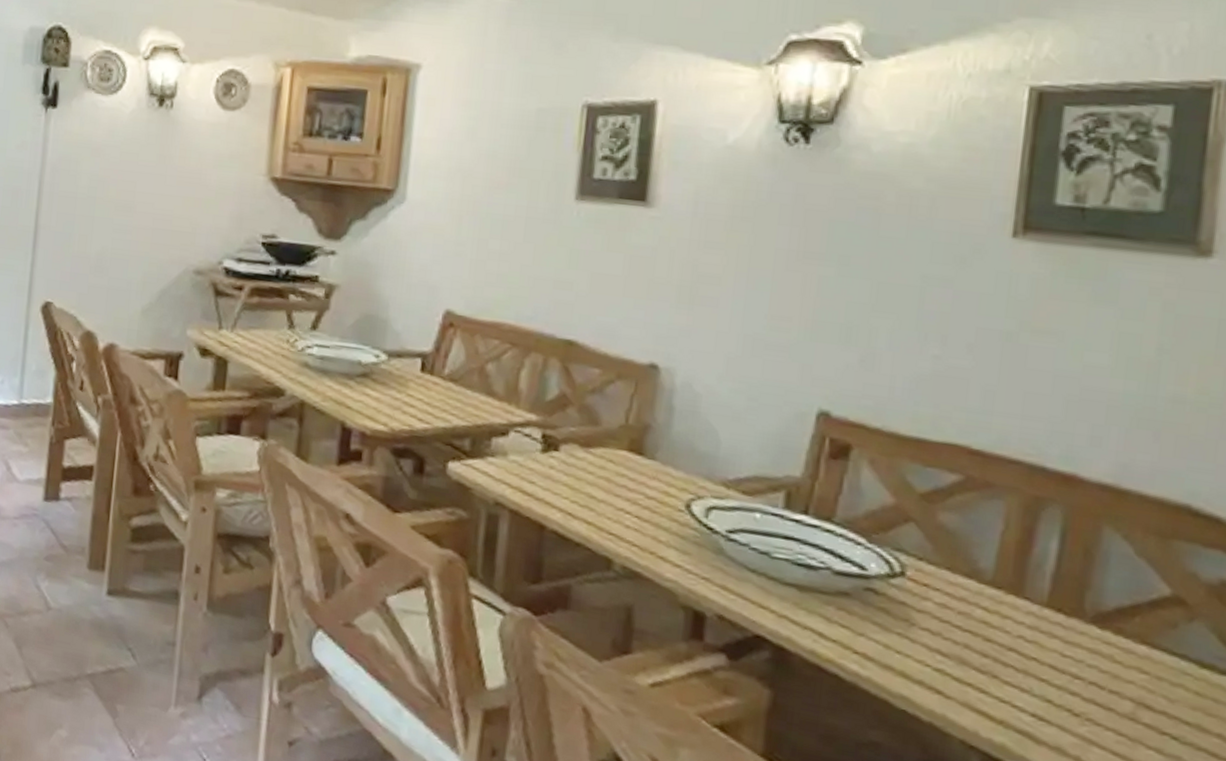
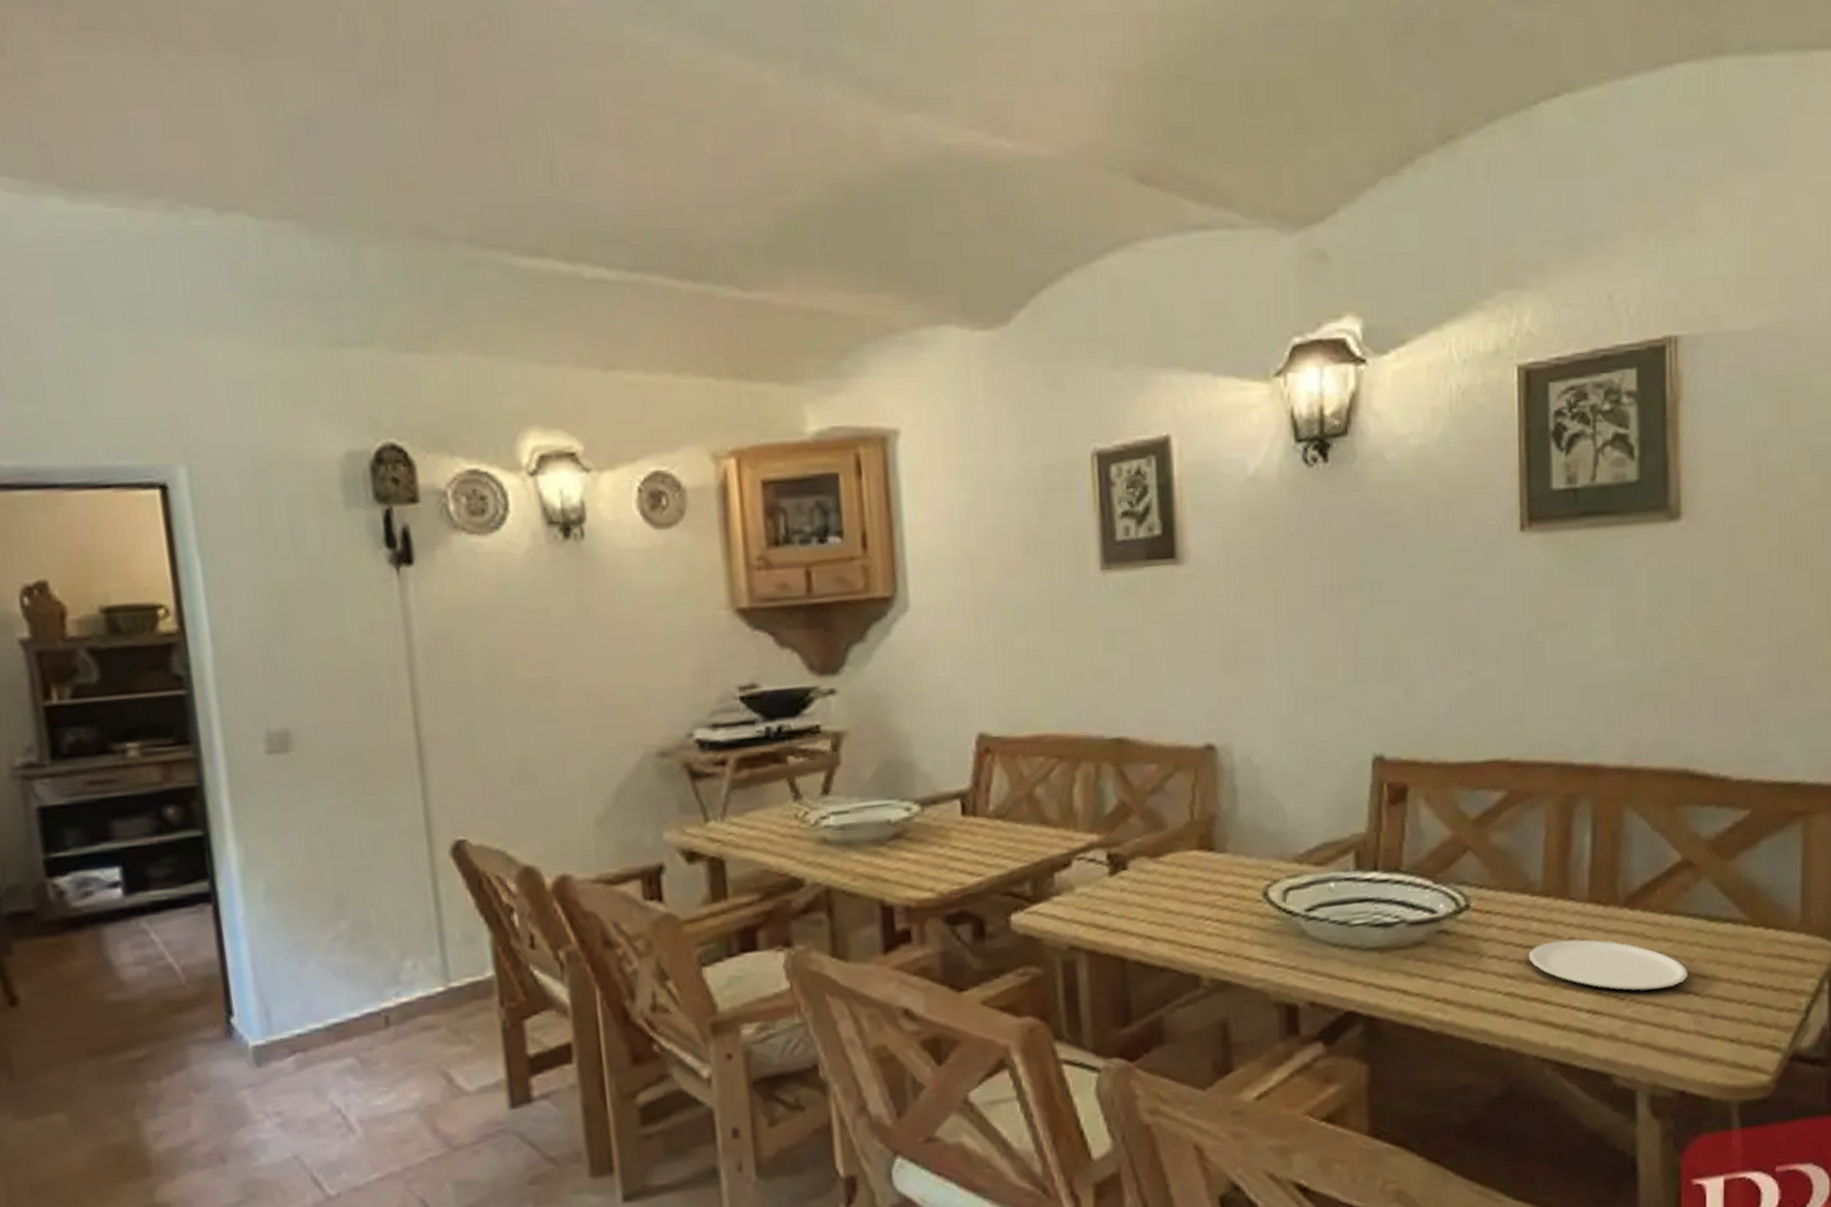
plate: none [967,632,1166,722] -> present [1529,939,1689,992]

